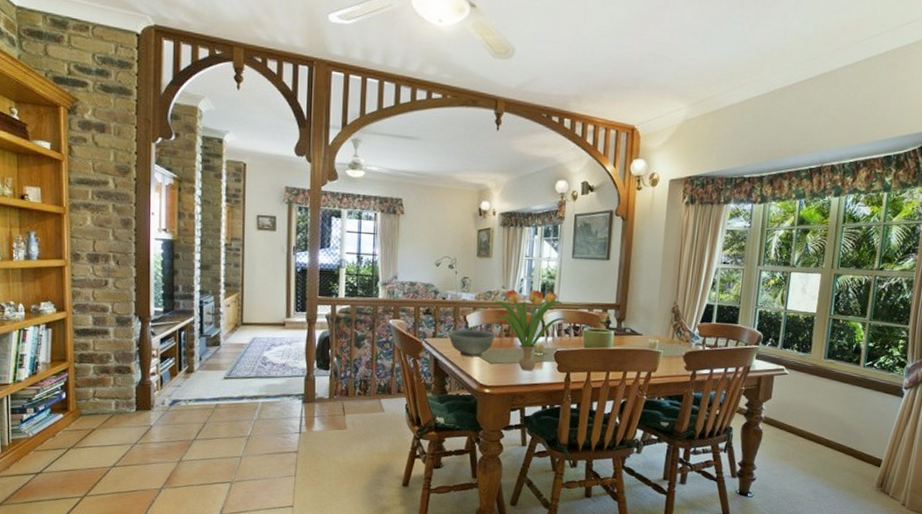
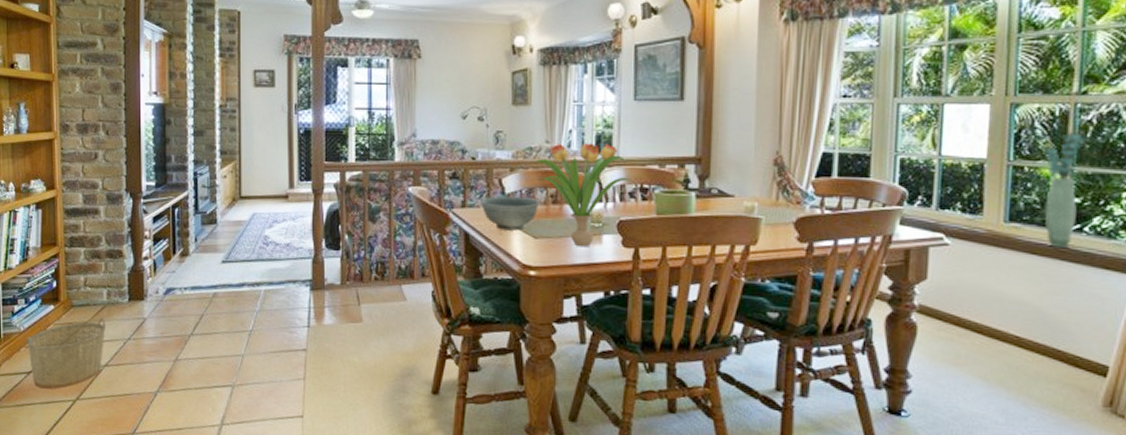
basket: none [35,425,113,488] -> present [26,318,106,389]
vase: none [850,294,881,378] -> present [1045,128,1087,248]

